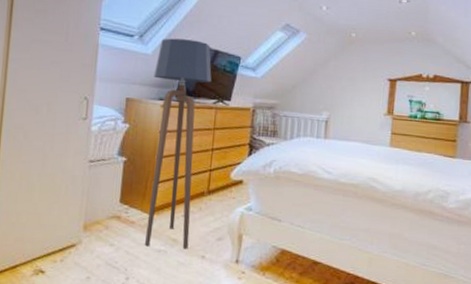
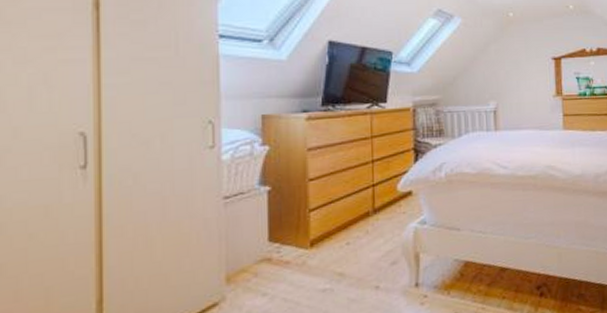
floor lamp: present [144,38,212,249] -> none [292,38,362,288]

